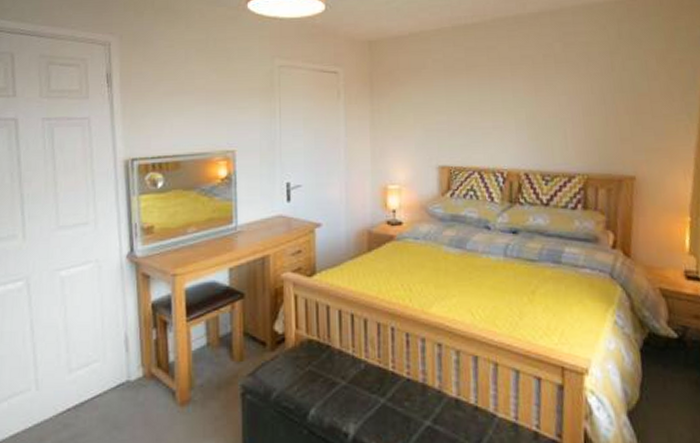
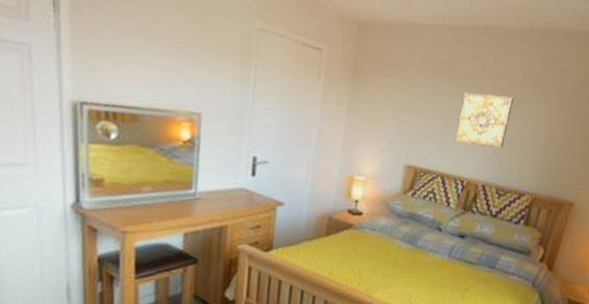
wall art: none [484,79,539,134] -> present [454,92,513,149]

